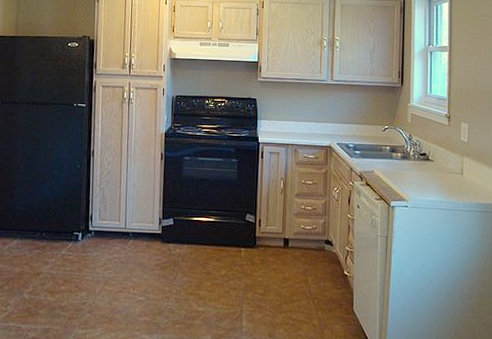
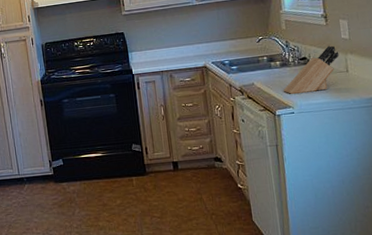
knife block: none [400,146,457,189] -> present [283,45,340,94]

